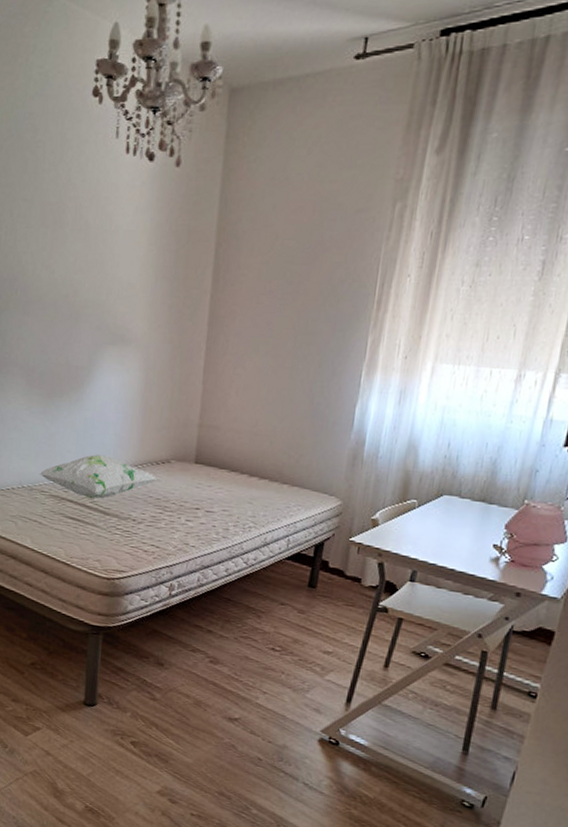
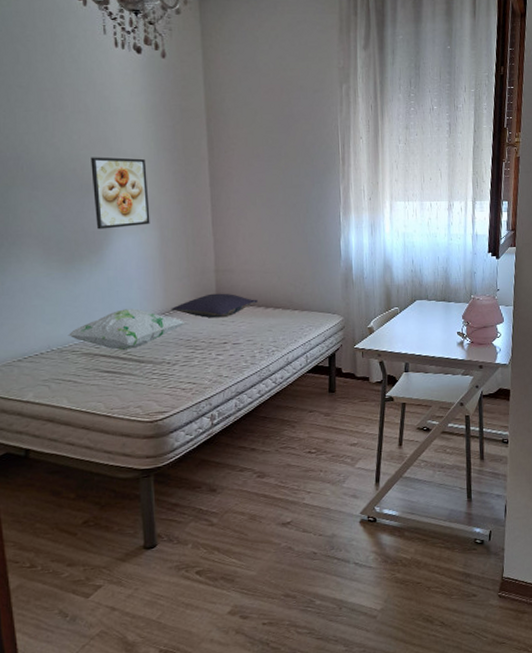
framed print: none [80,282,141,365] -> present [90,157,150,230]
pillow: none [144,450,242,480] -> present [171,293,258,318]

